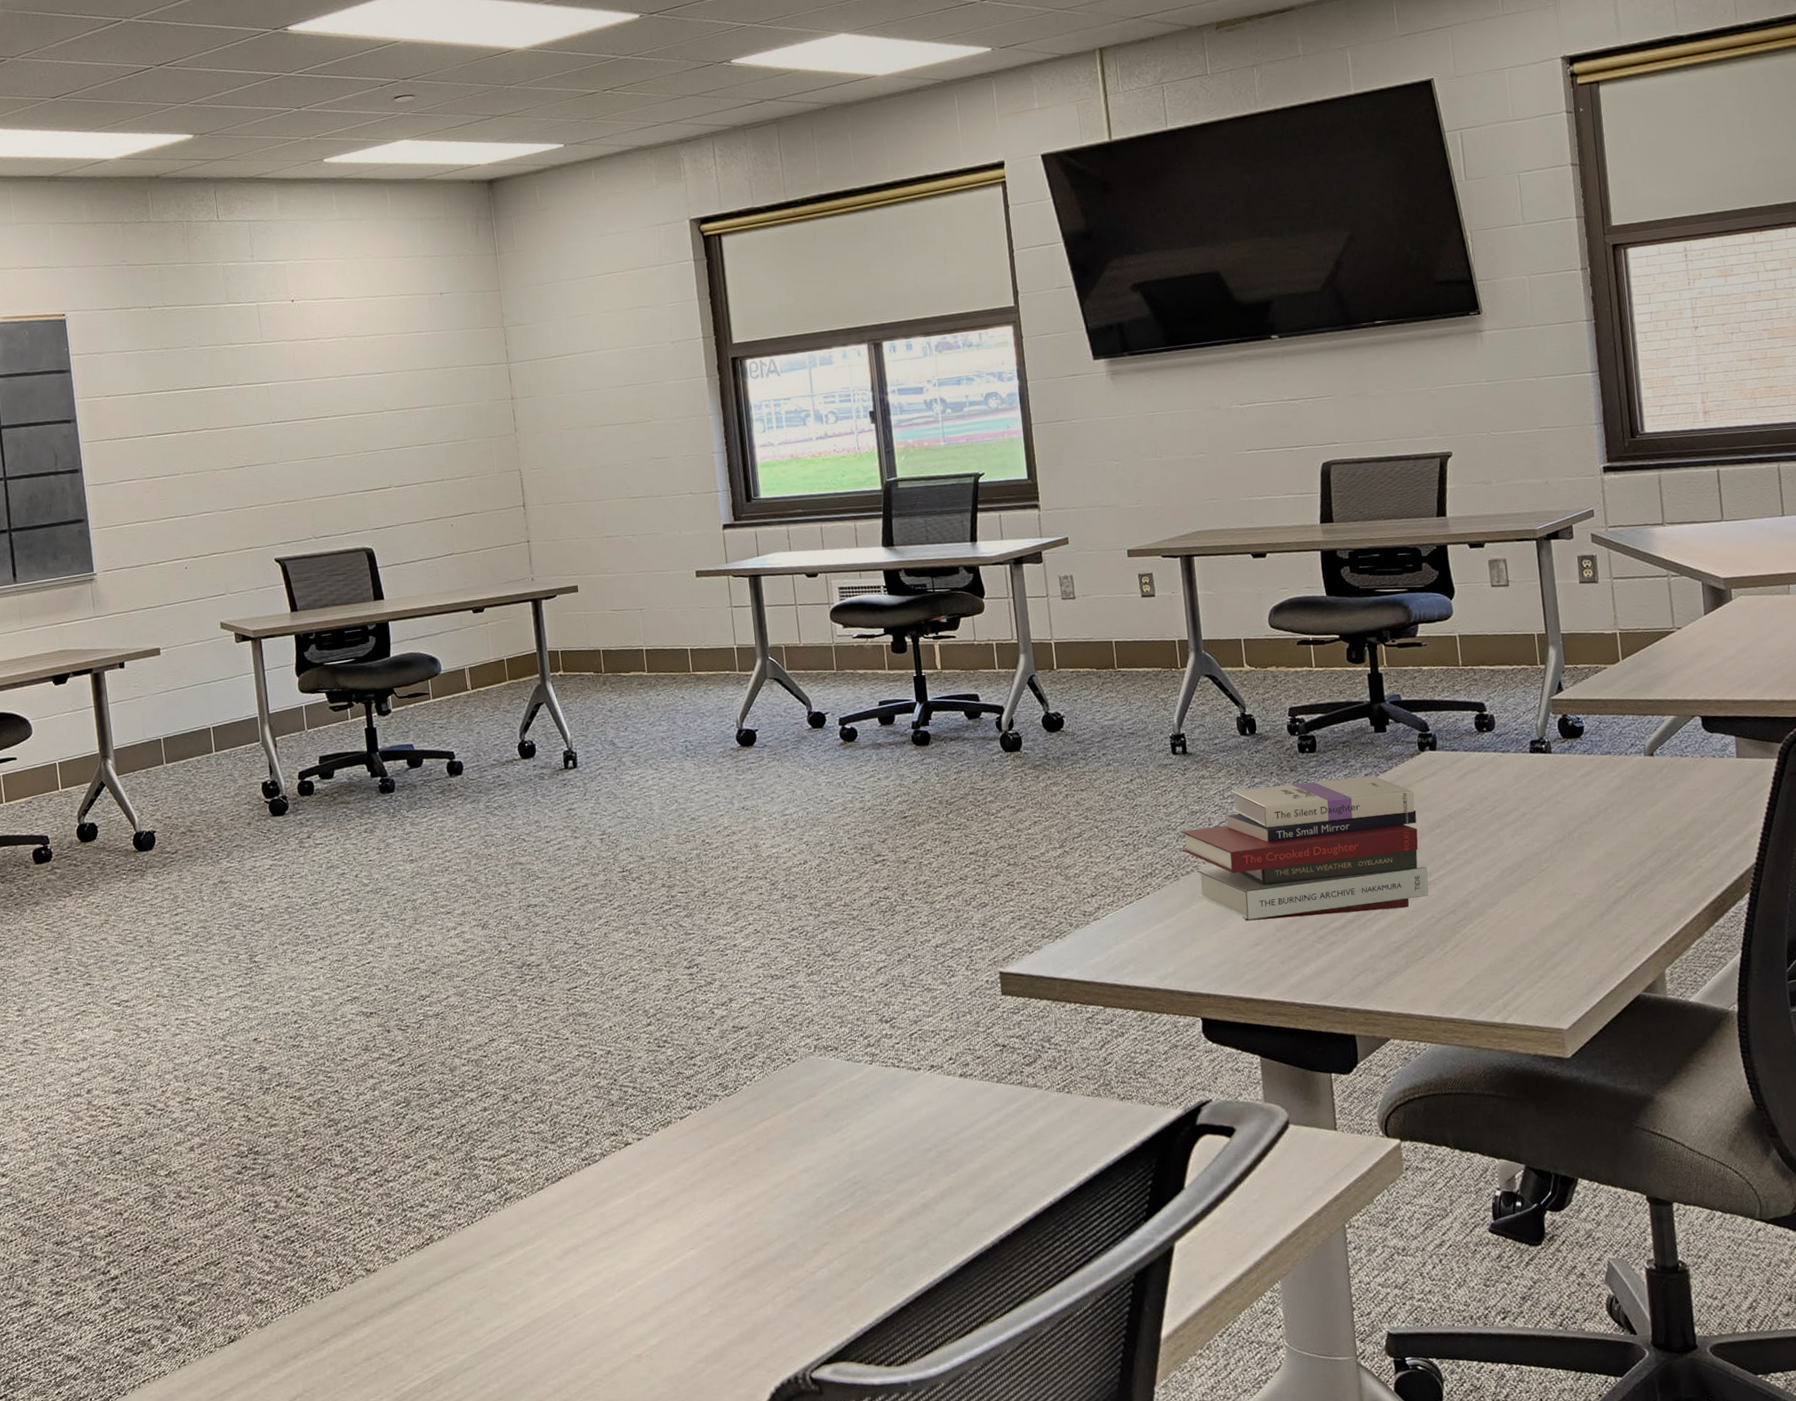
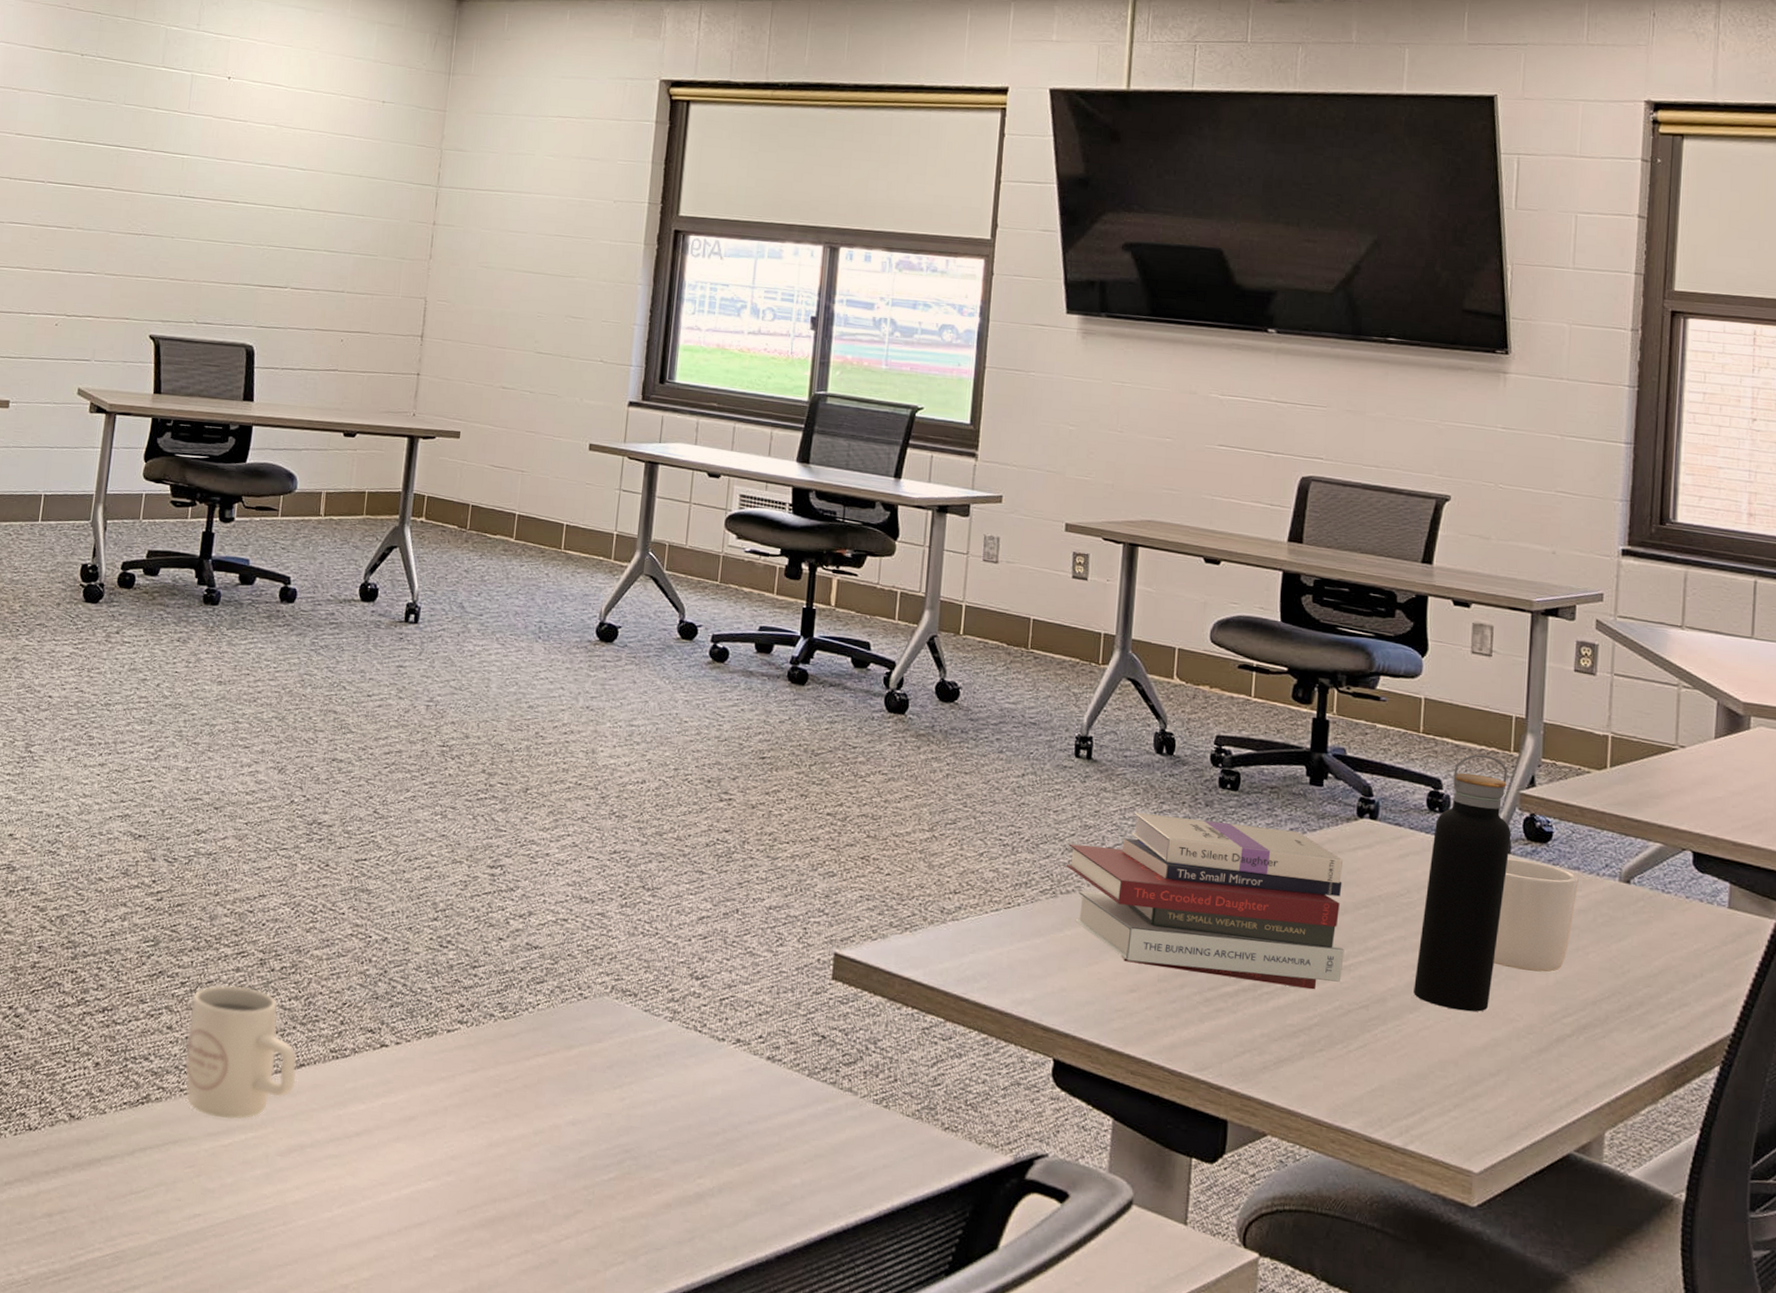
mug: none [450,1122,558,1241] -> present [185,985,297,1120]
water bottle: none [1485,673,1554,897] -> present [1413,754,1512,1012]
mug: none [1549,755,1612,851] -> present [1493,857,1579,973]

